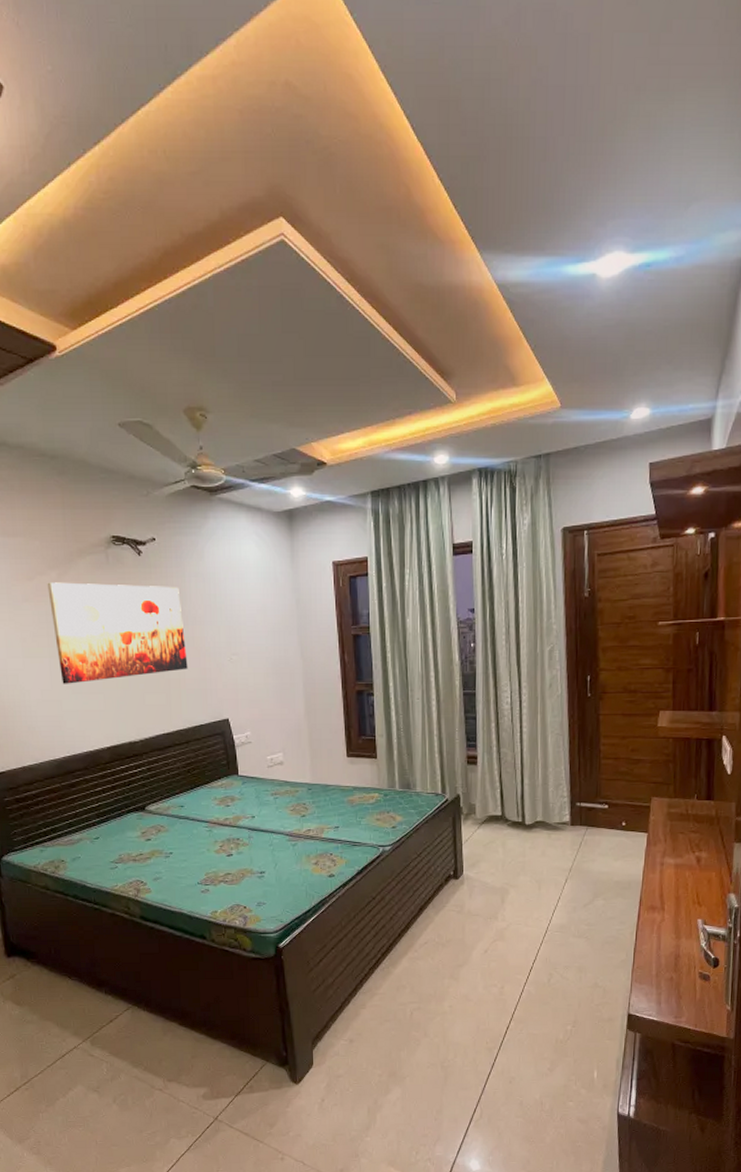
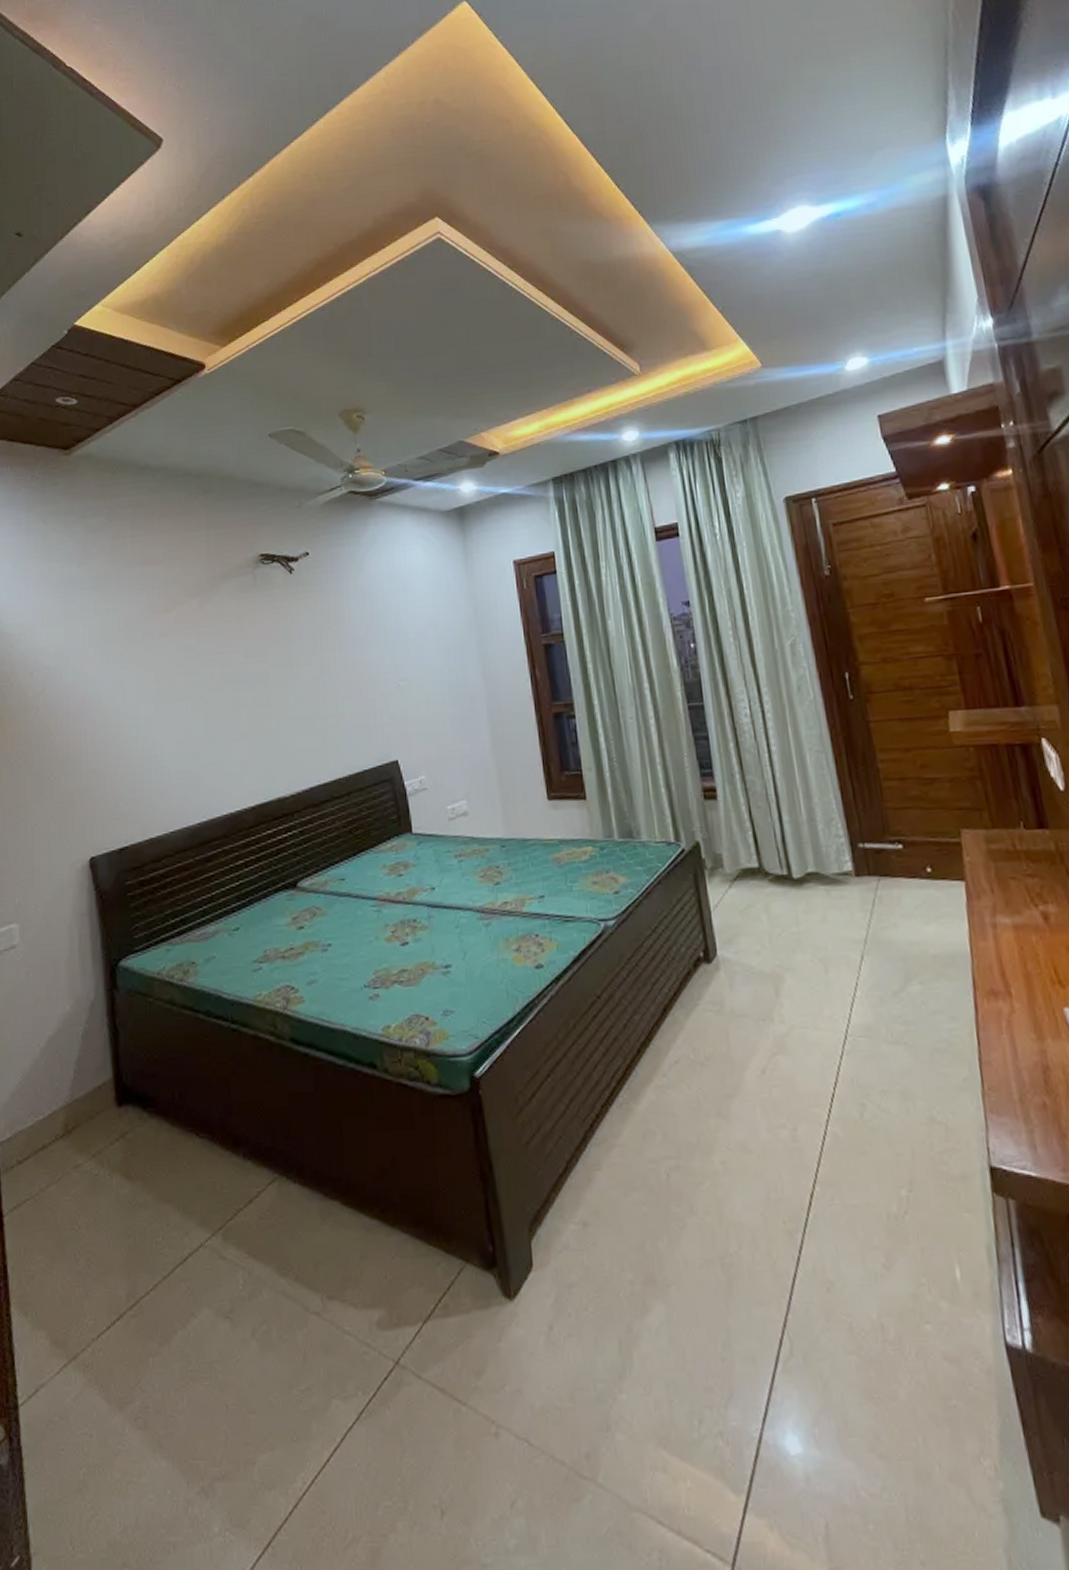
wall art: present [47,582,188,684] -> none [187,605,348,731]

